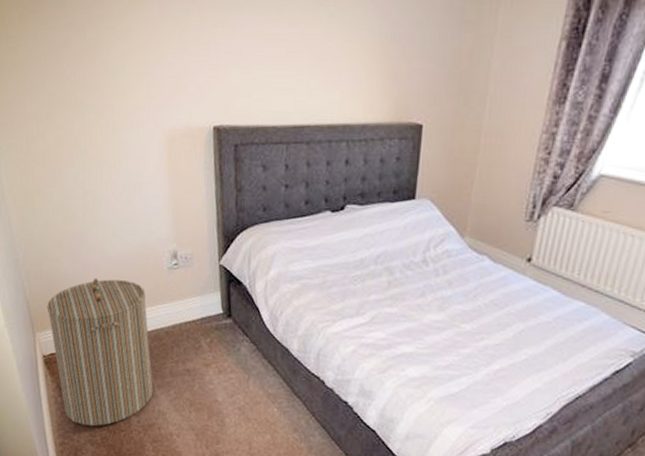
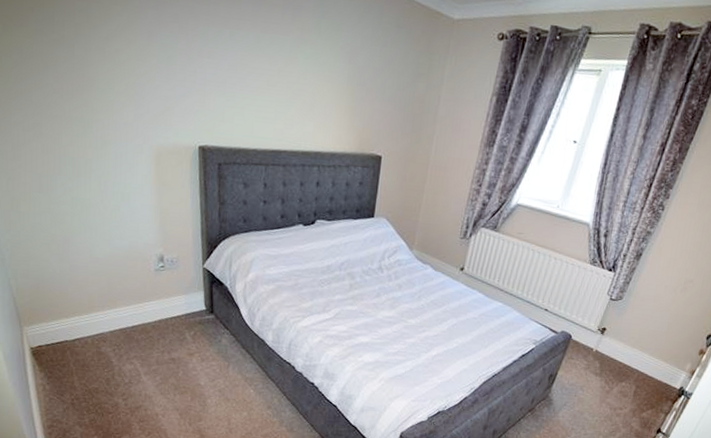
laundry hamper: present [47,278,154,427] -> none [34,277,140,410]

